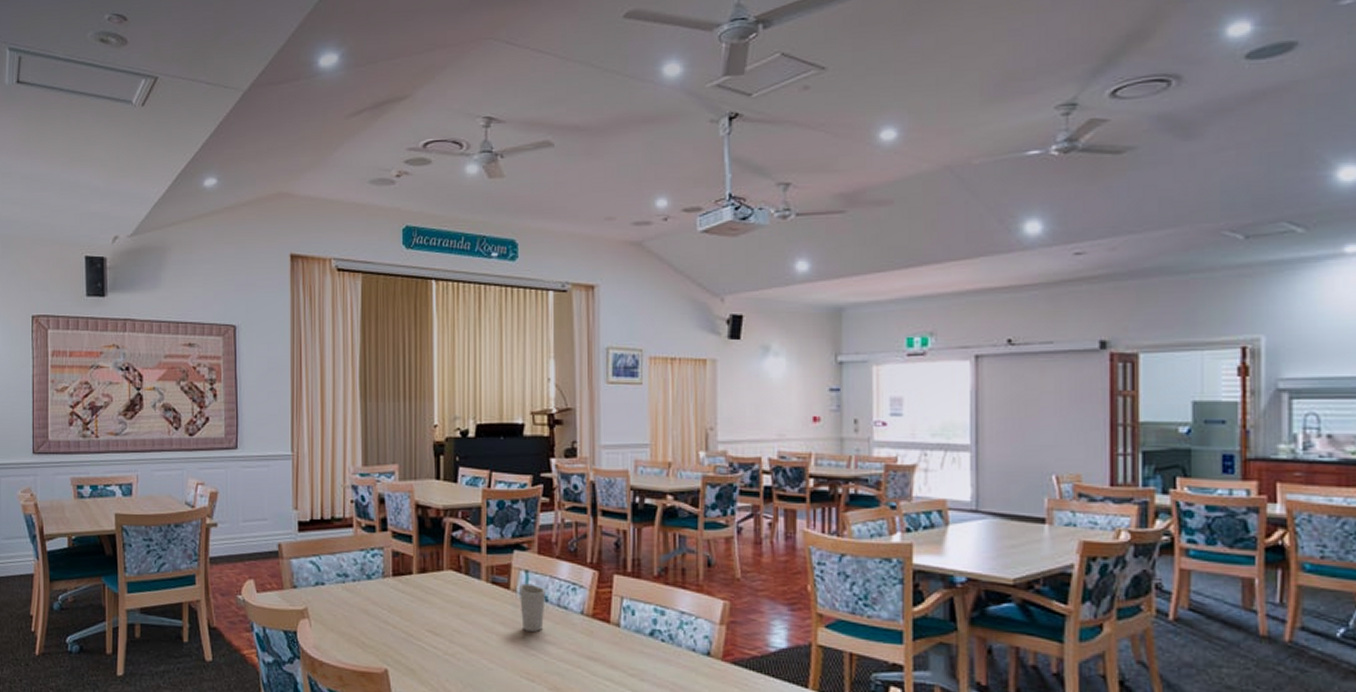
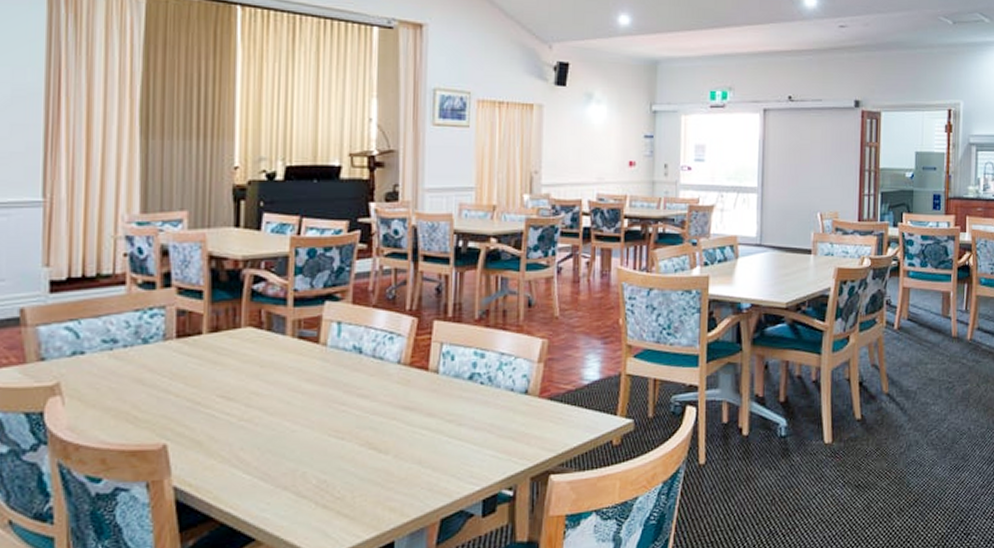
cup: present [520,583,545,632] -> none [330,336,360,386]

